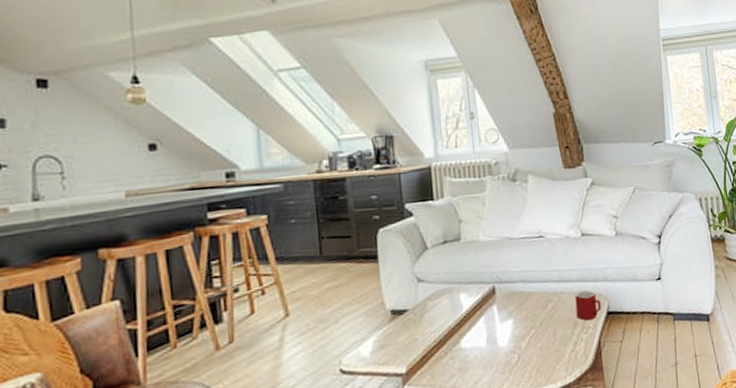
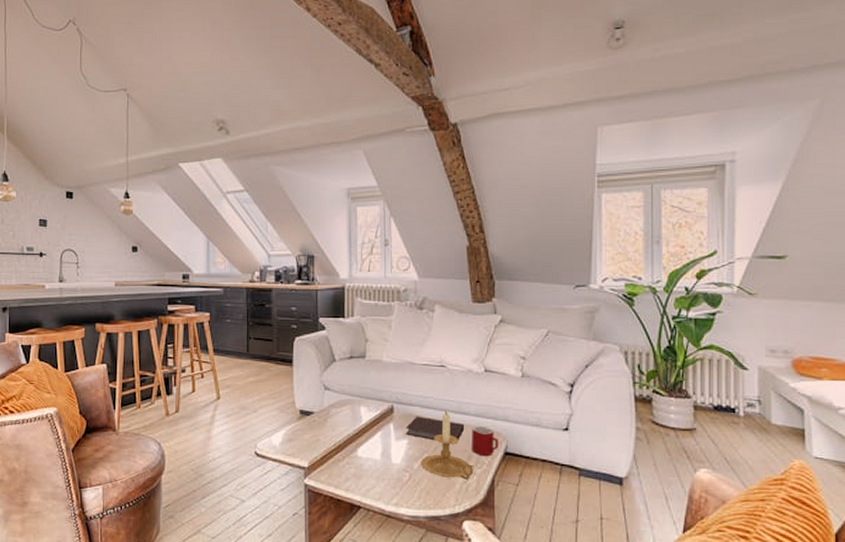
notebook: none [510,291,568,315] -> present [406,416,465,444]
candle holder: none [527,282,581,351] -> present [420,411,474,480]

